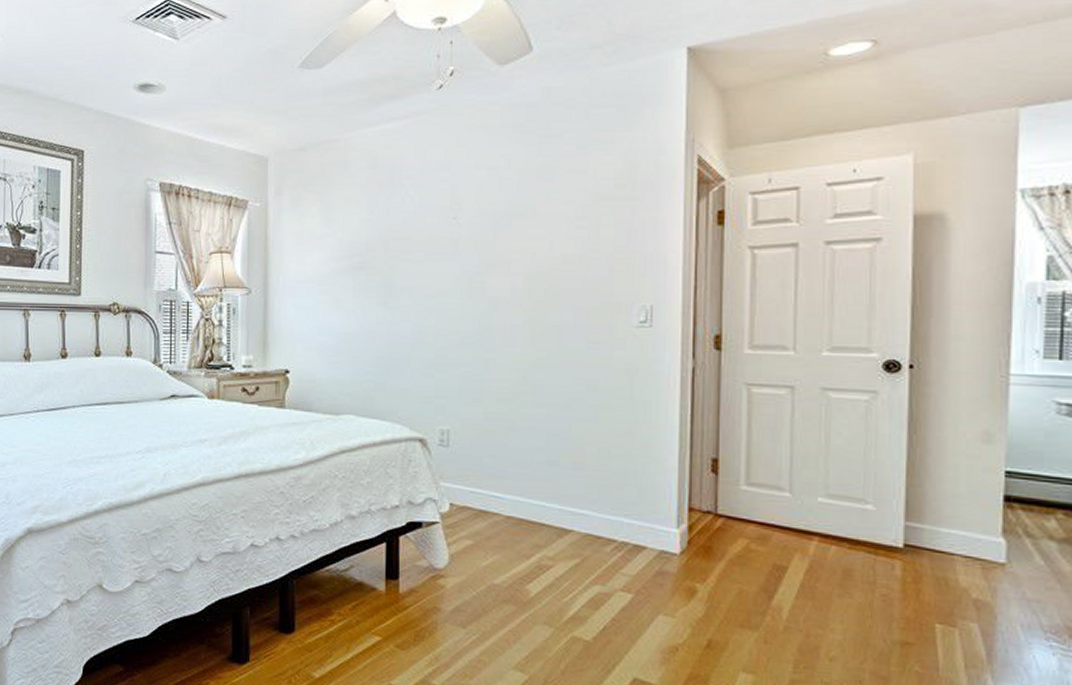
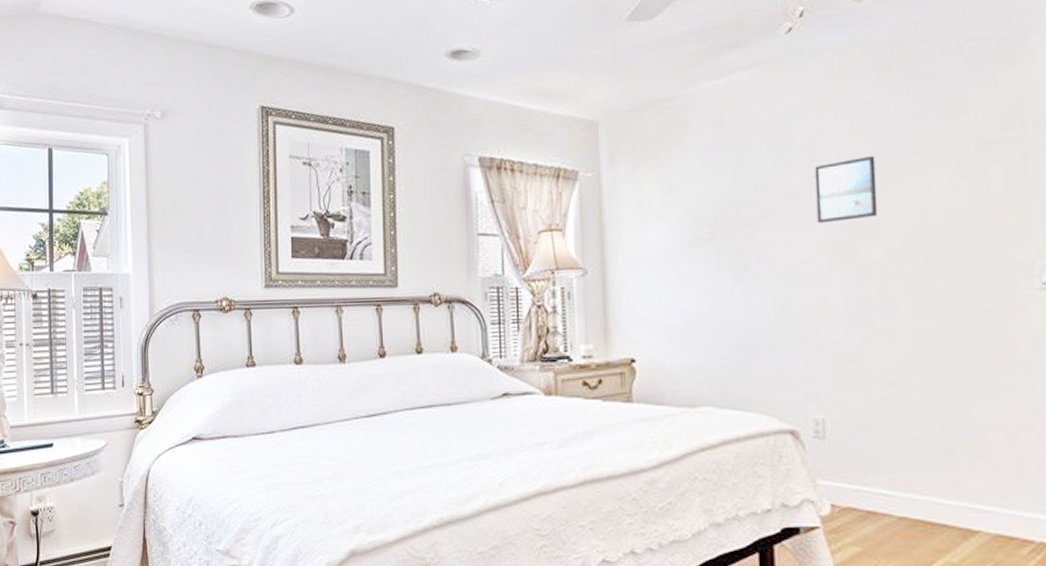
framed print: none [454,202,507,260] -> present [814,155,878,224]

